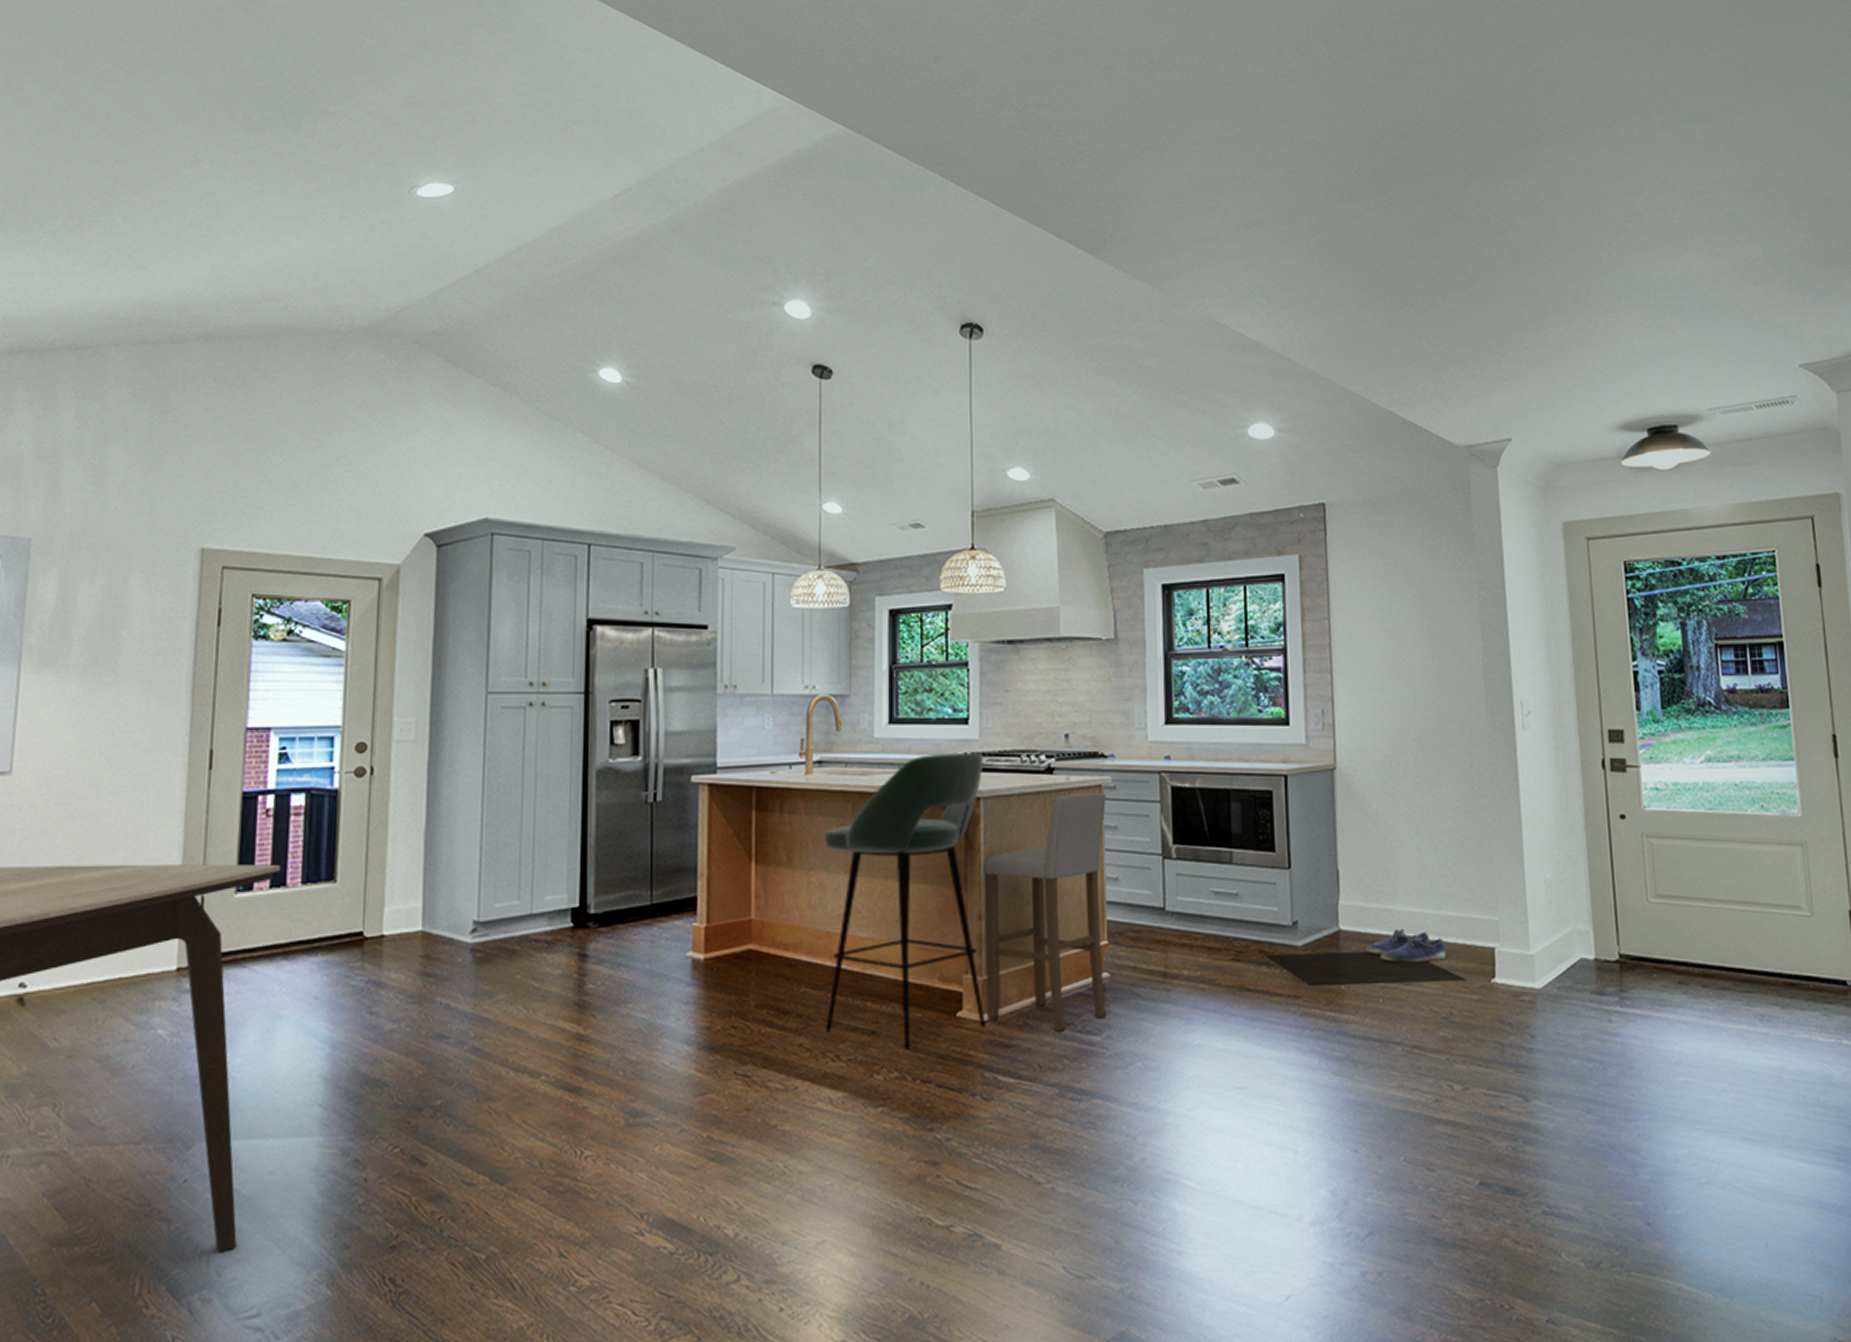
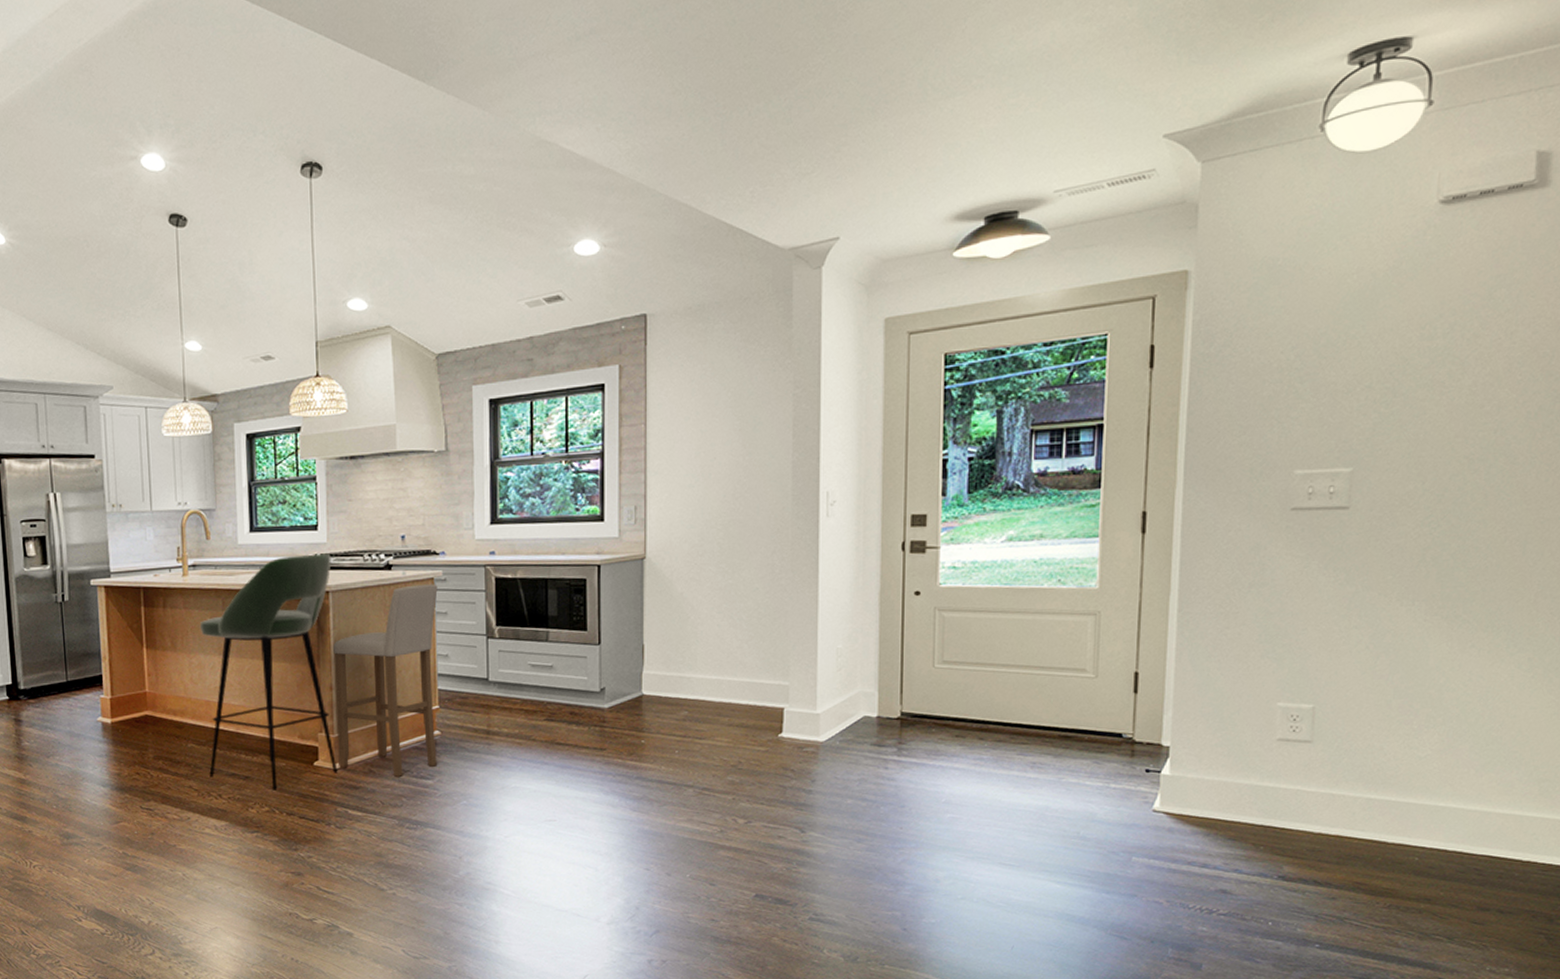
doormat: present [1265,951,1468,987] -> none [575,712,757,741]
shoe: present [1366,928,1447,963] -> none [666,693,739,722]

